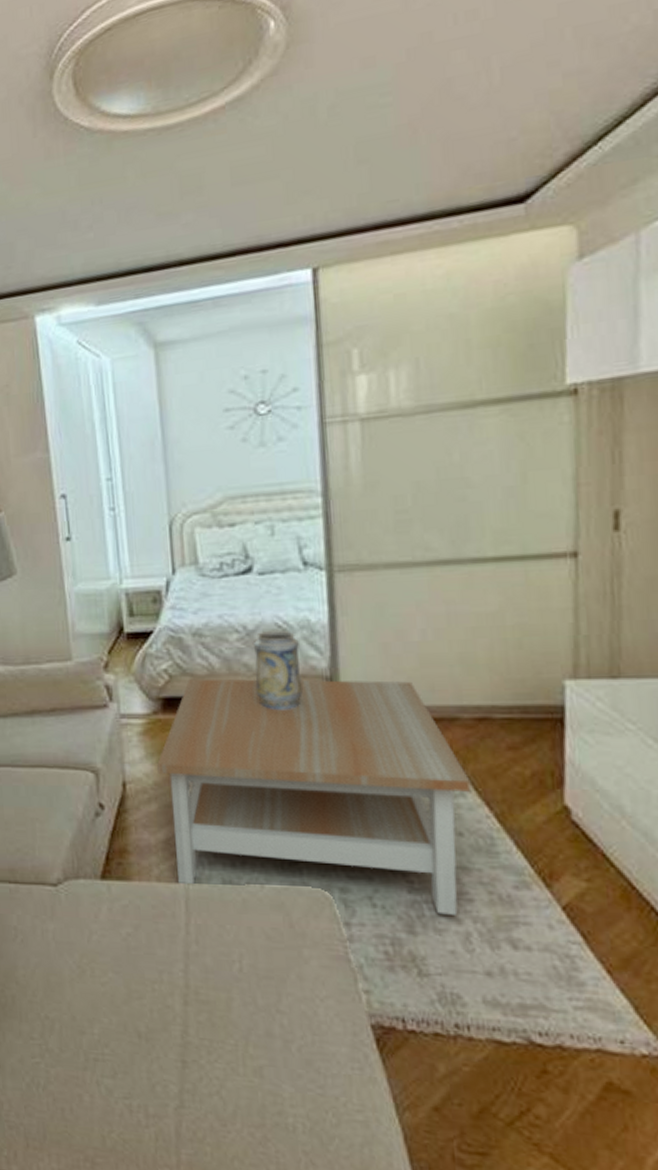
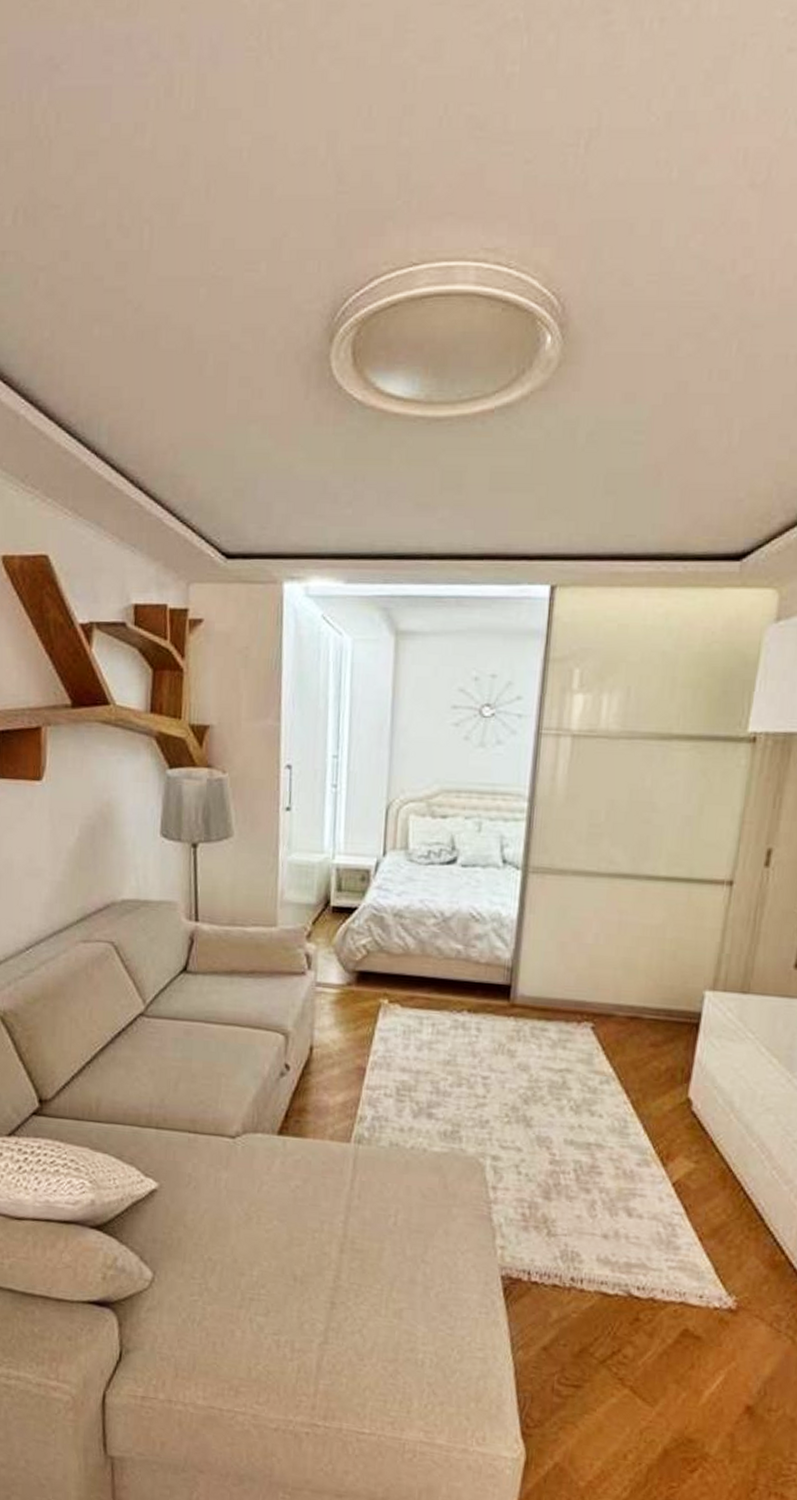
coffee table: present [157,679,471,915] -> none [344,956,616,1185]
decorative vase: present [252,630,303,711] -> none [444,919,489,994]

